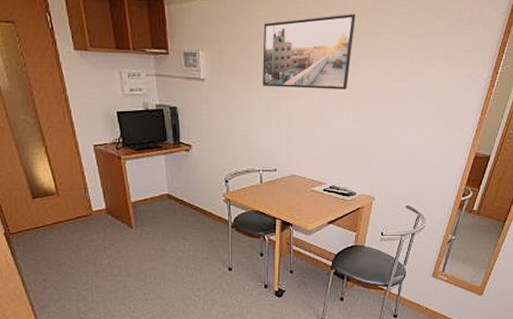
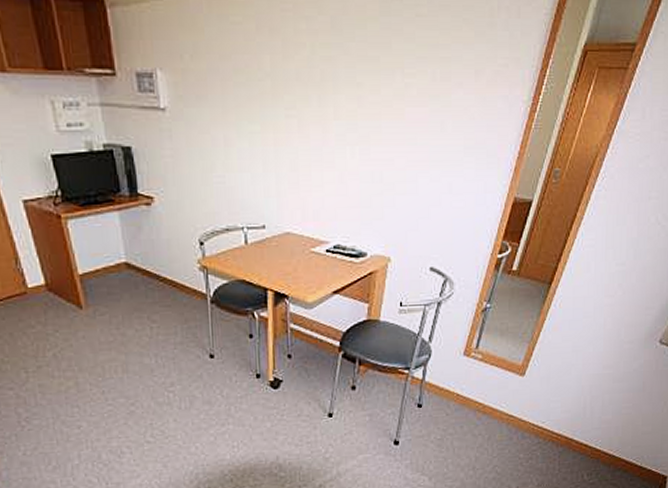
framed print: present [263,14,356,90] -> none [240,18,360,119]

